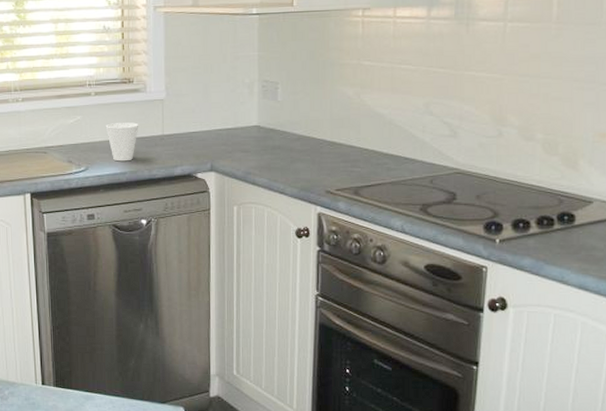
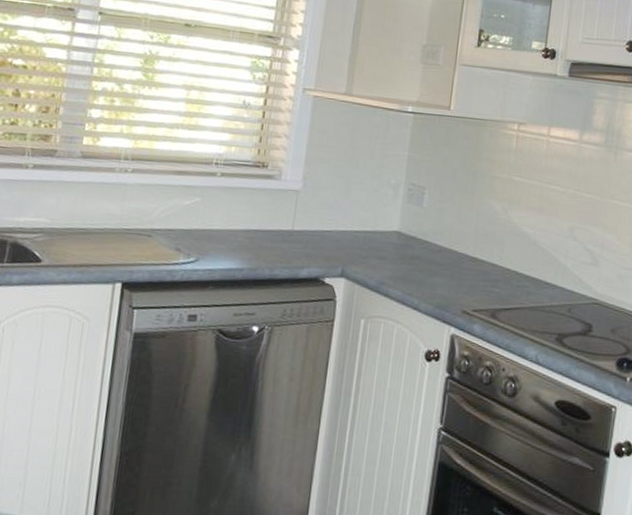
cup: present [105,122,139,162] -> none [227,210,267,256]

